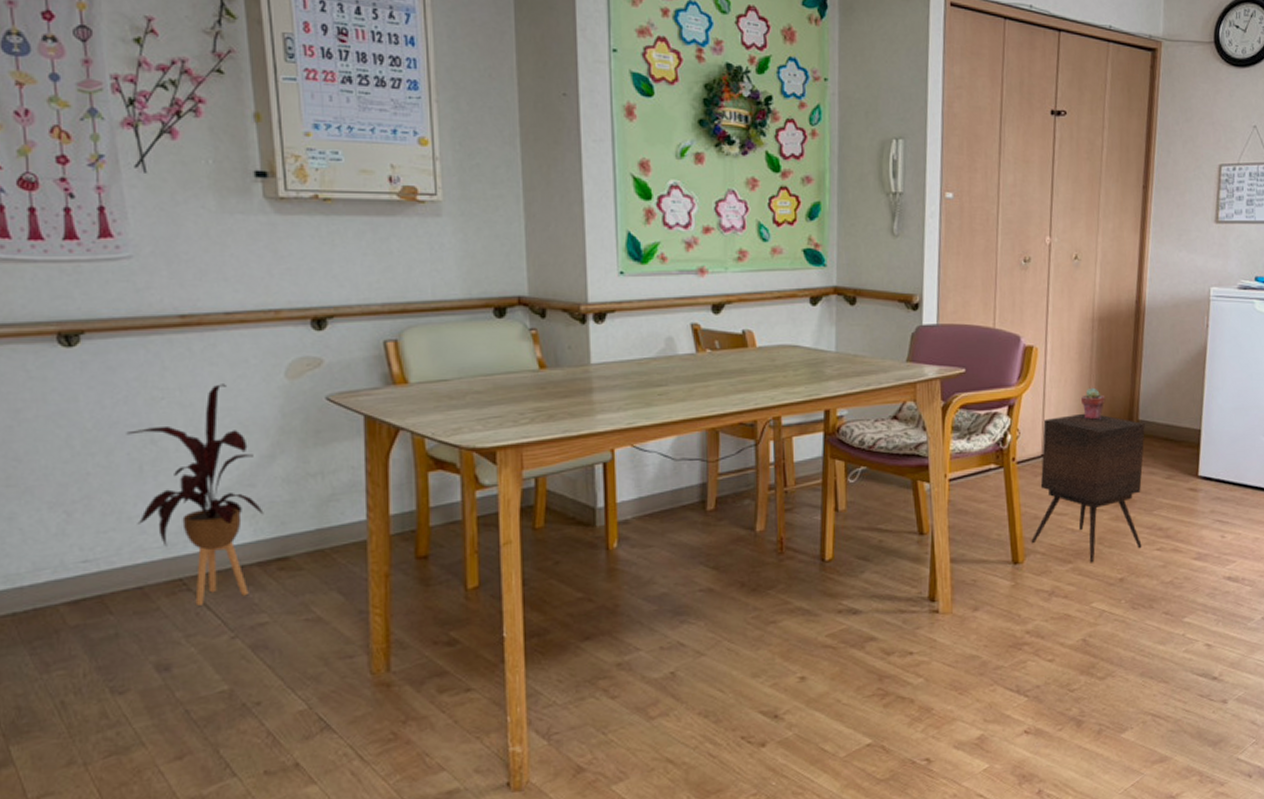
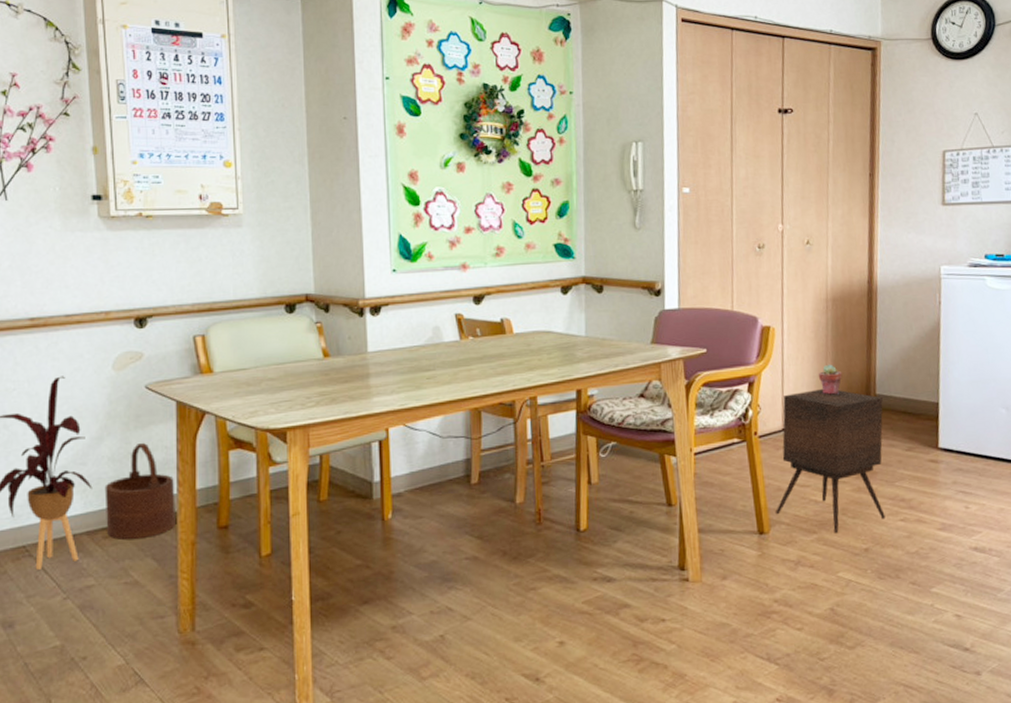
wooden bucket: none [278,463,365,571] -> present [104,443,176,540]

